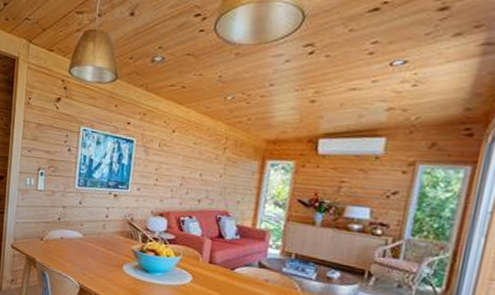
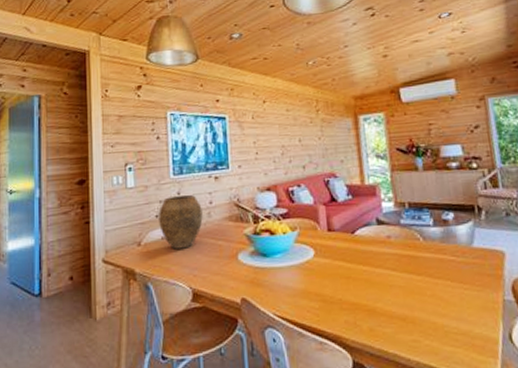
vase: none [60,204,99,251] -> present [159,194,203,249]

